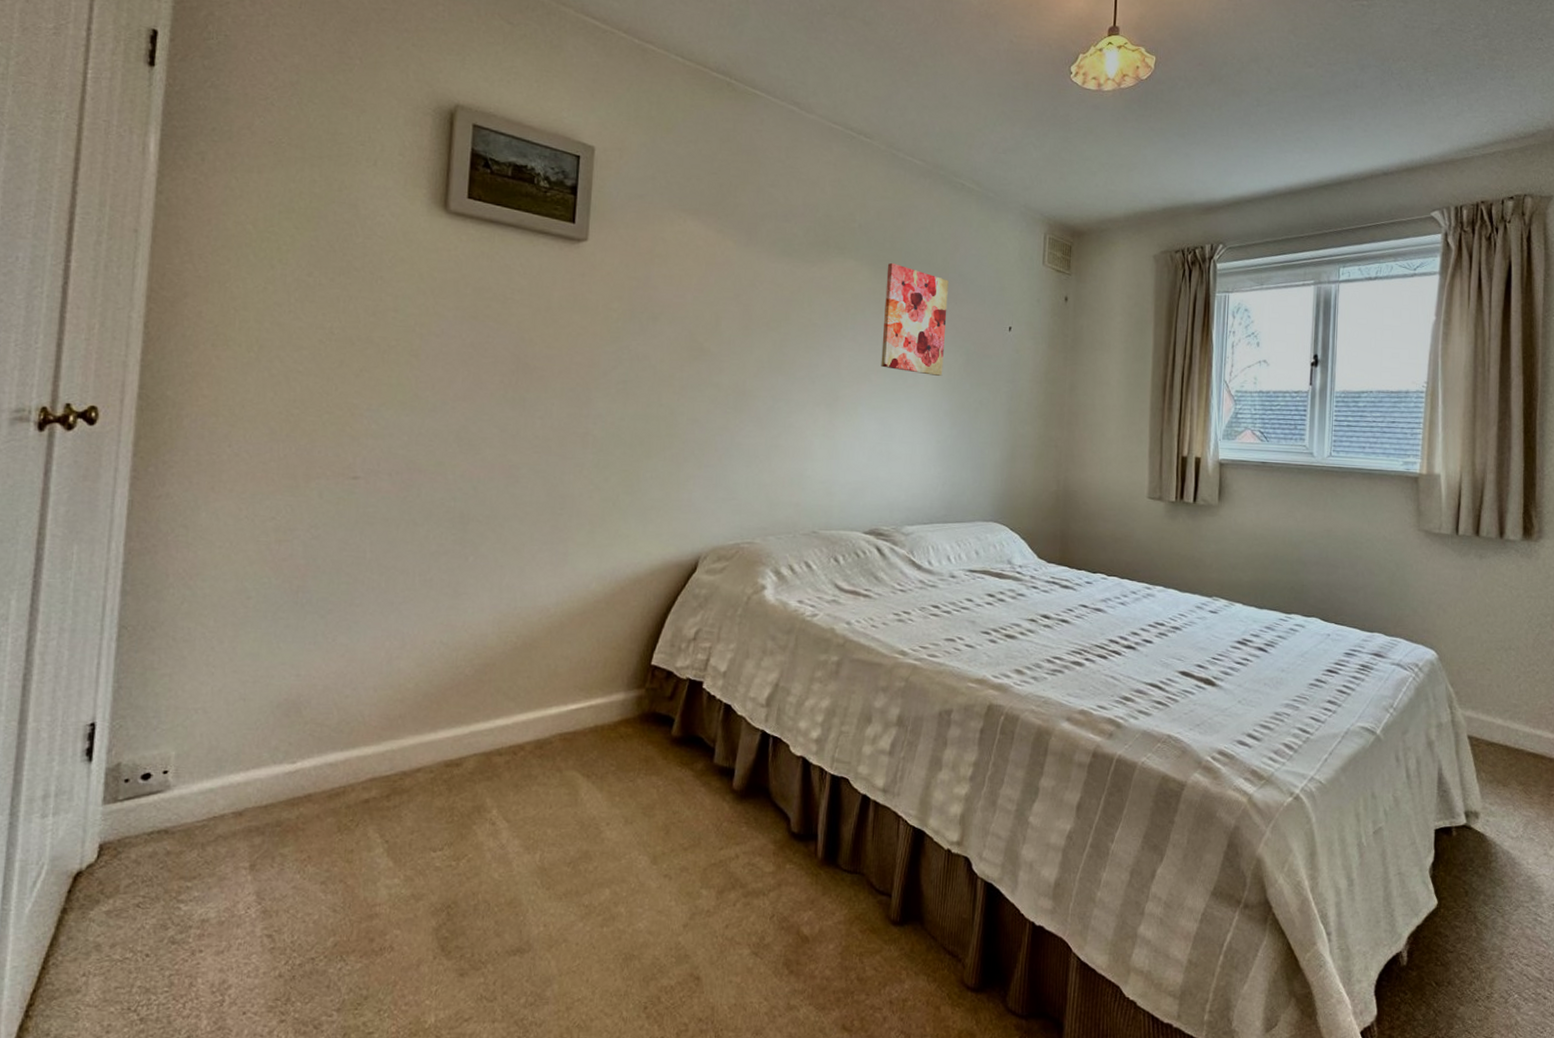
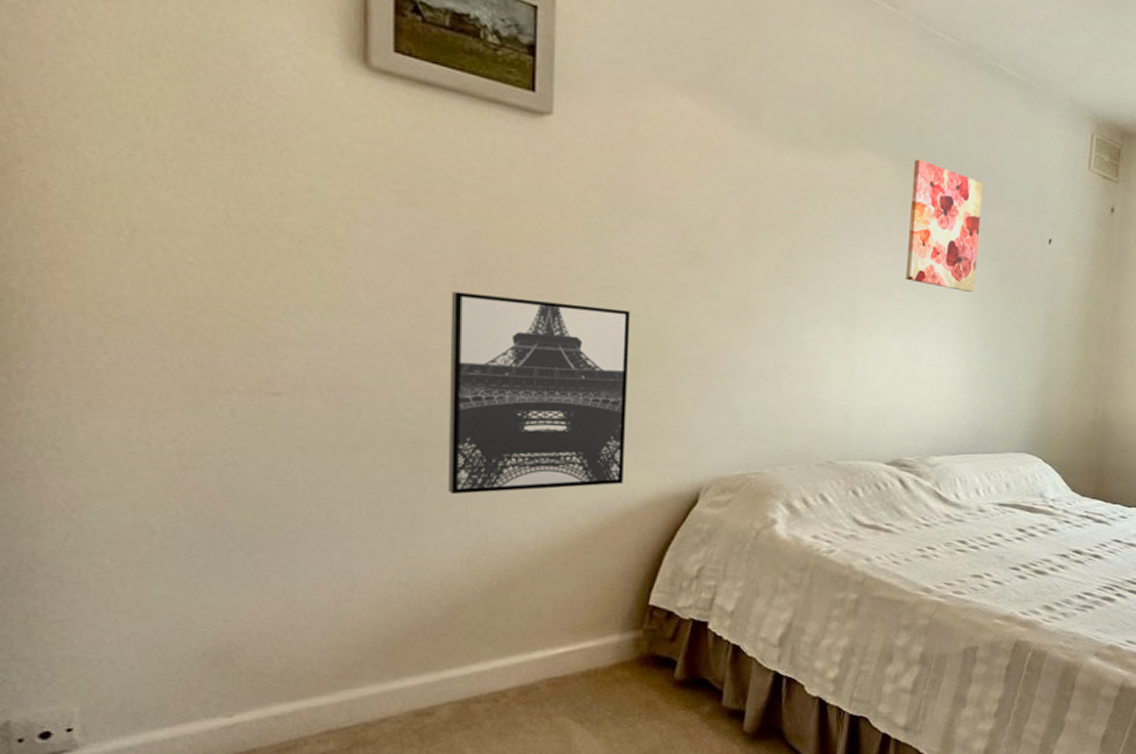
wall art: none [486,388,644,564] -> present [447,291,630,495]

